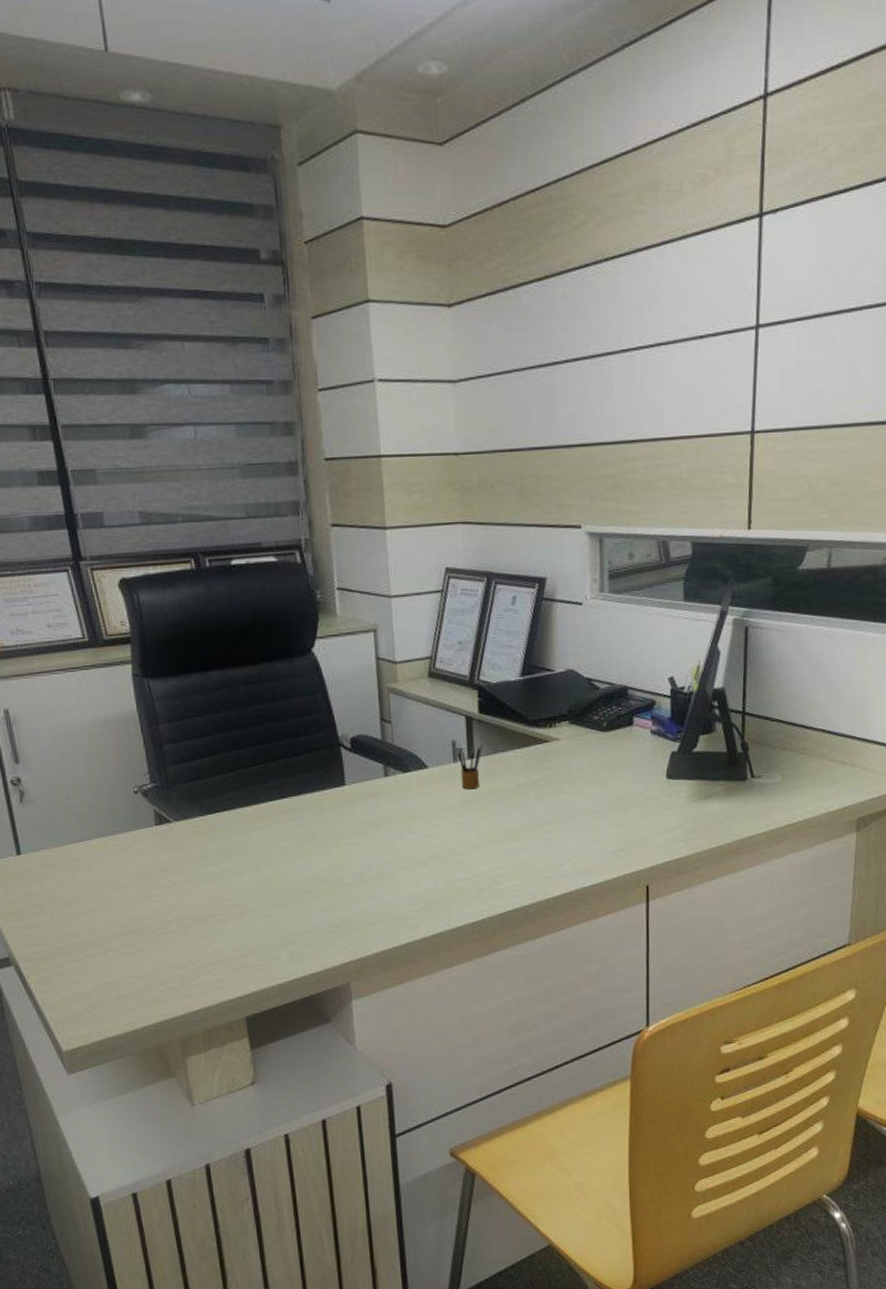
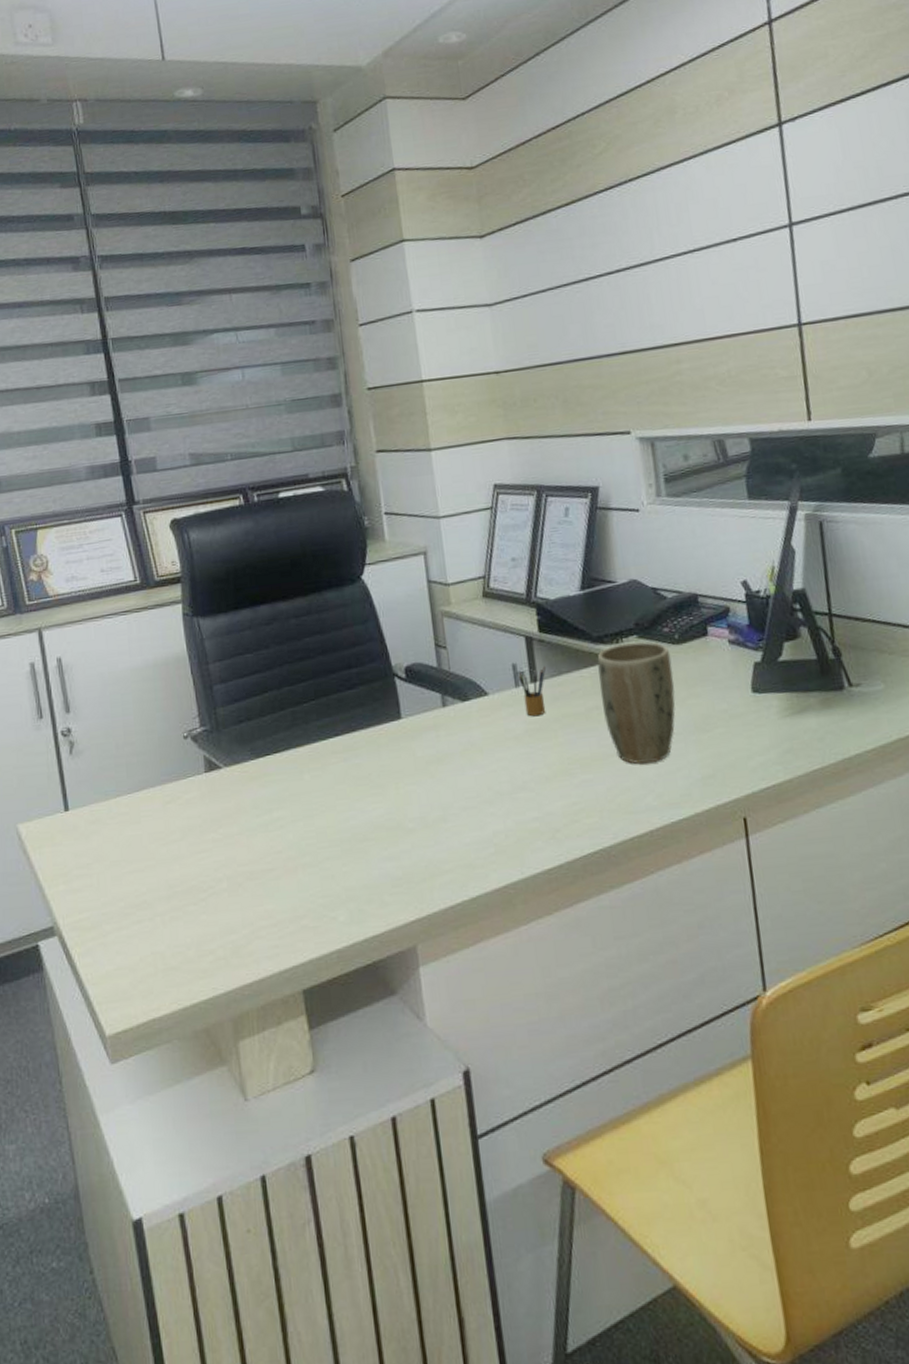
plant pot: none [530,727,599,836] -> present [597,641,676,764]

